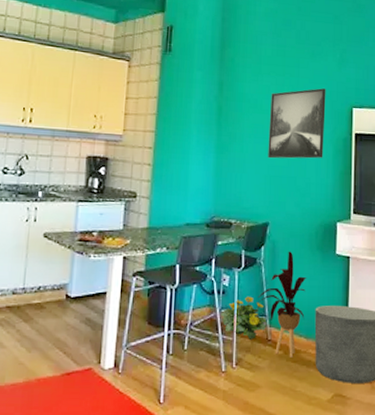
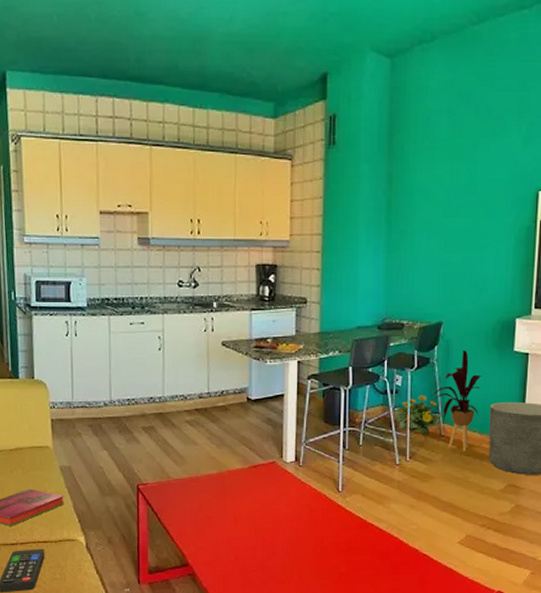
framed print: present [268,88,326,159] -> none [442,171,508,255]

